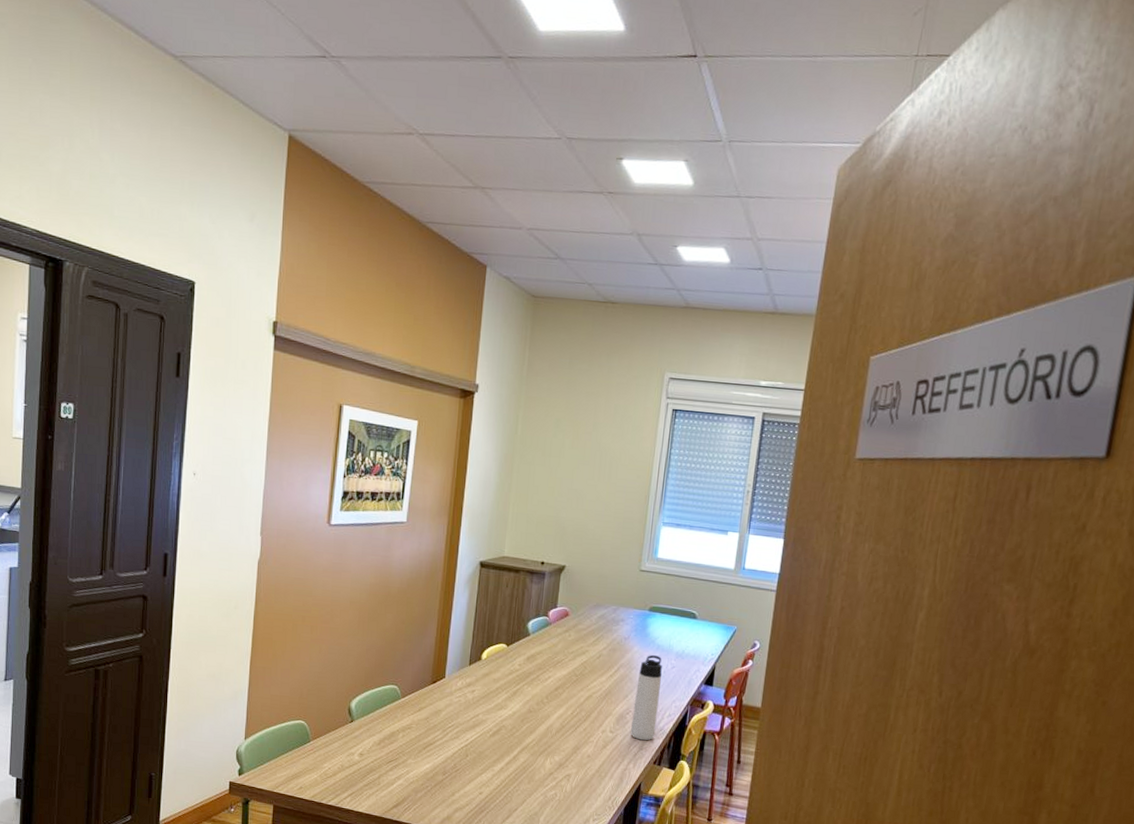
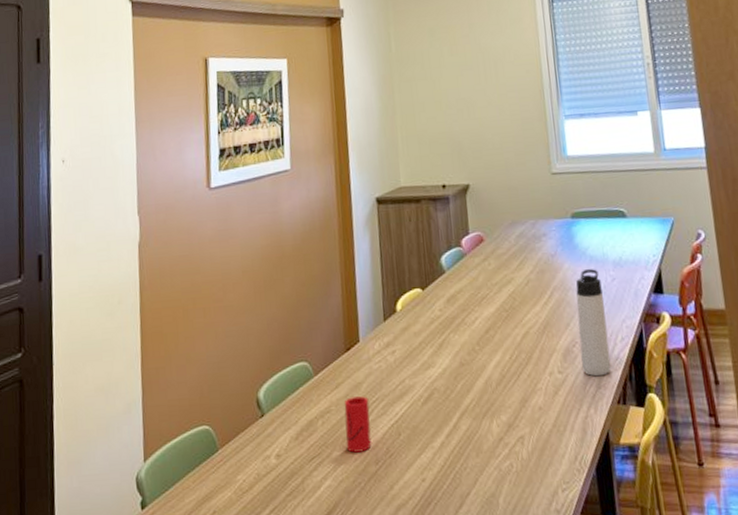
cup: none [420,720,445,764] -> present [344,396,372,453]

